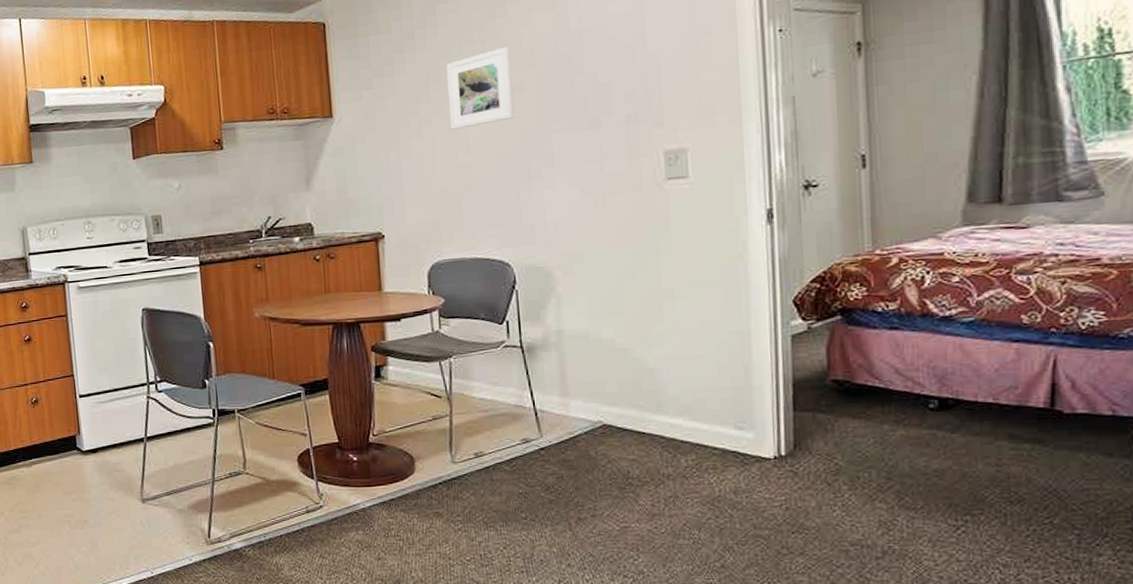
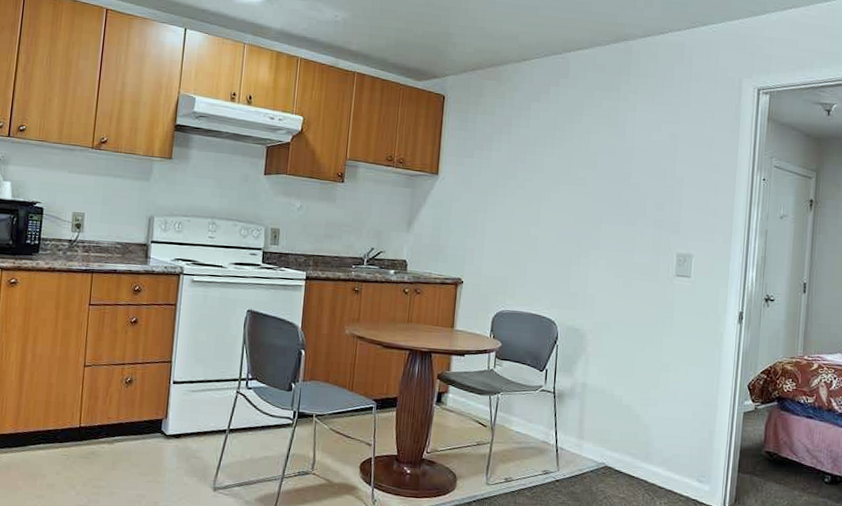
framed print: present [446,46,515,130] -> none [527,147,581,206]

